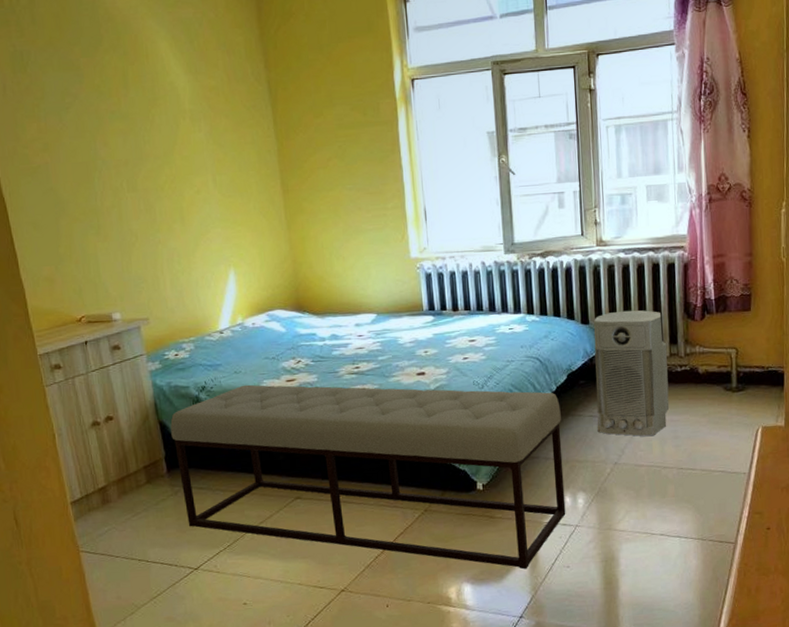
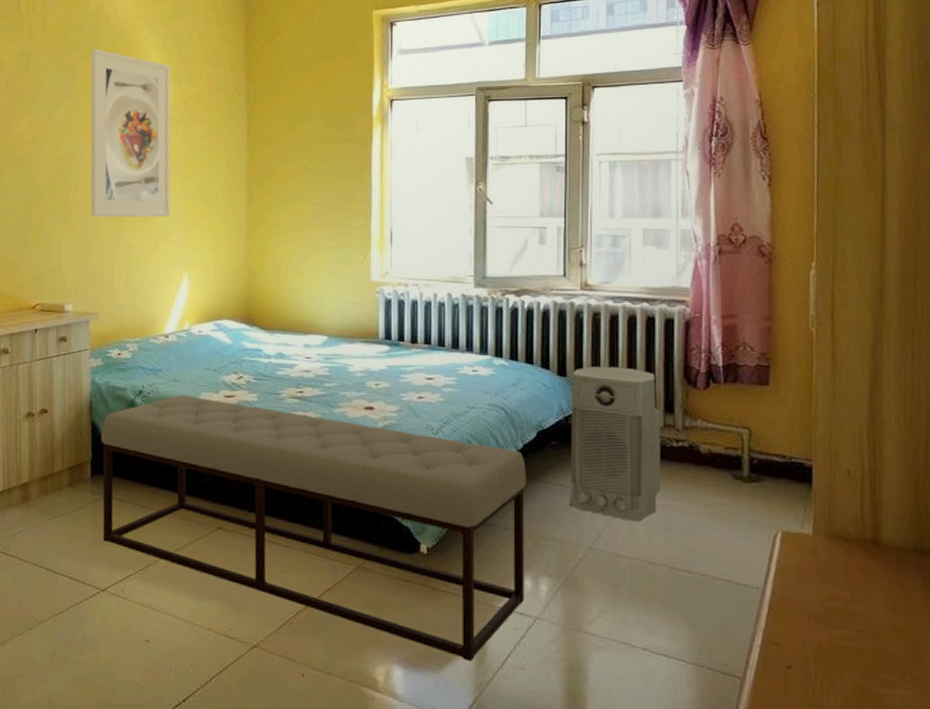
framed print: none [93,43,207,223] -> present [90,49,171,218]

